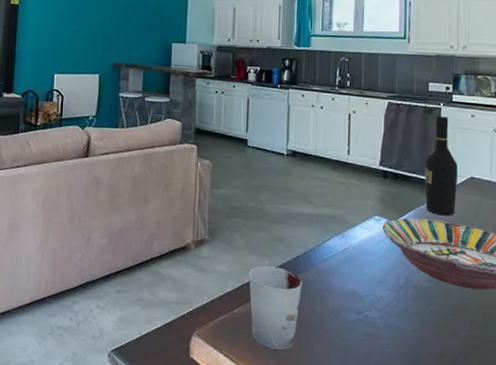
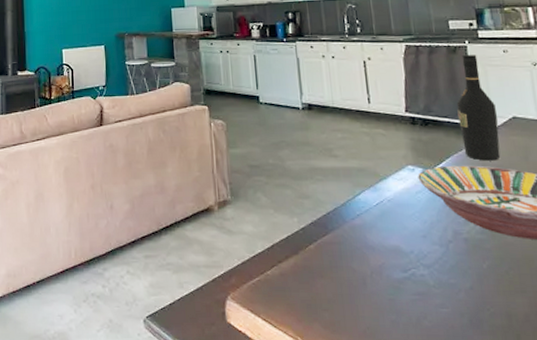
cup: present [249,266,302,350] -> none [278,225,338,312]

